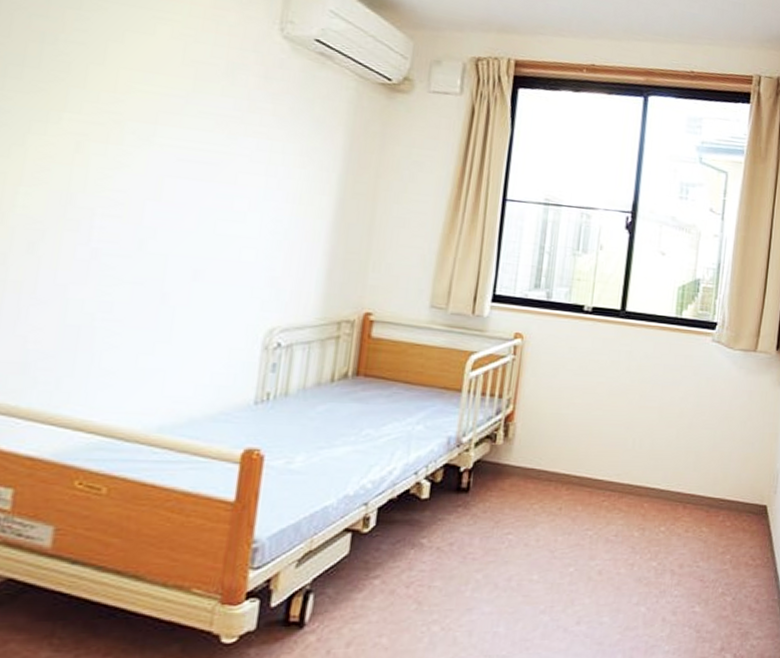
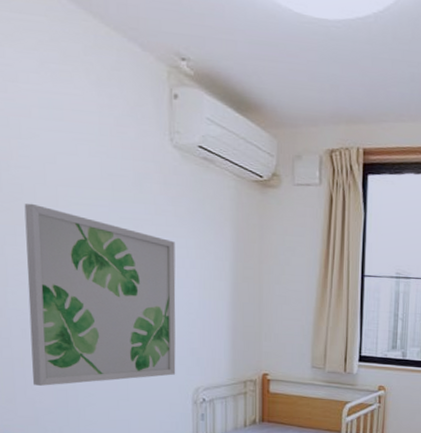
wall art: none [28,85,269,320] -> present [24,203,176,386]

